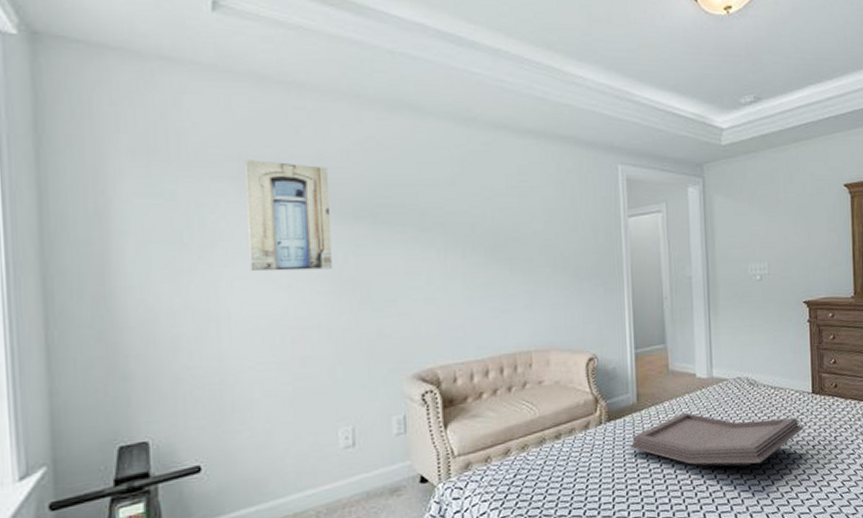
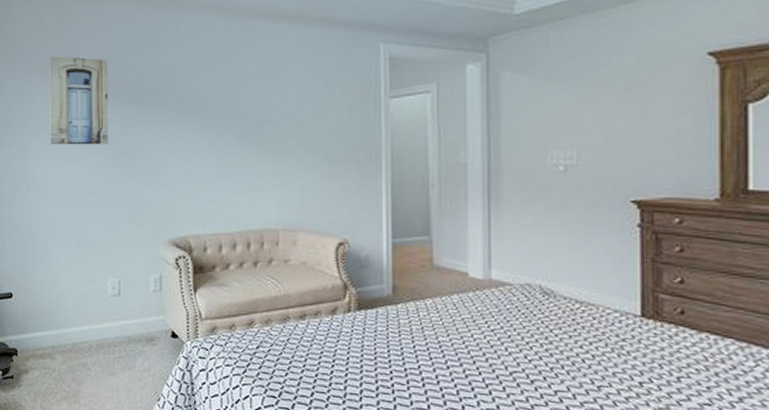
serving tray: present [630,412,804,467] -> none [382,313,625,389]

